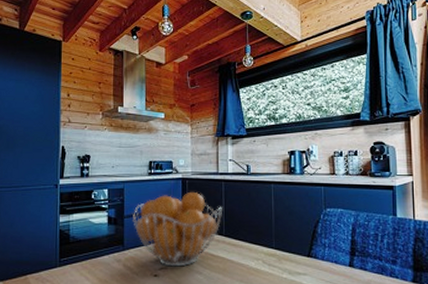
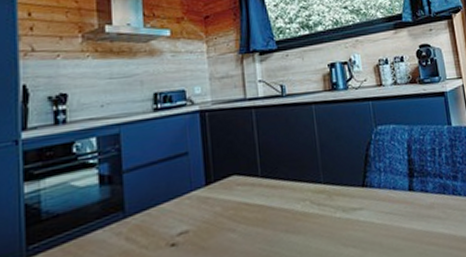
fruit basket: present [133,191,223,267] -> none [135,125,257,230]

